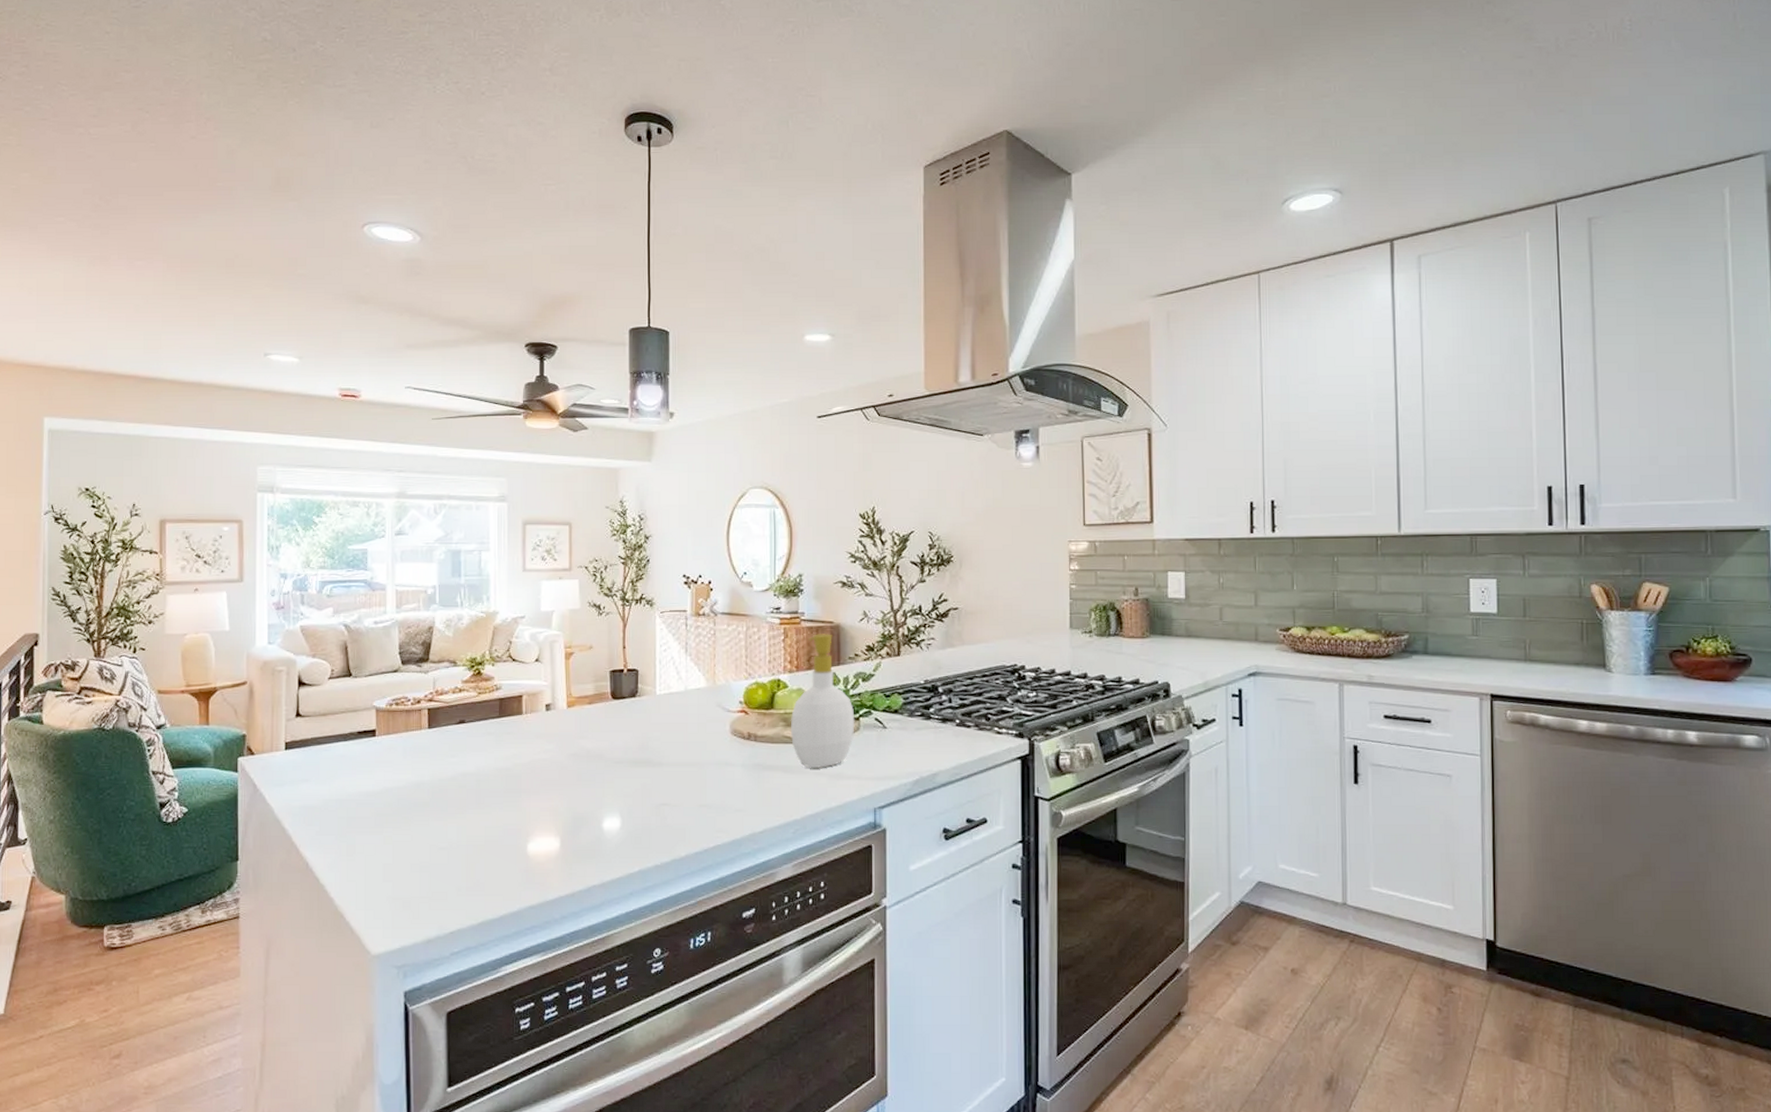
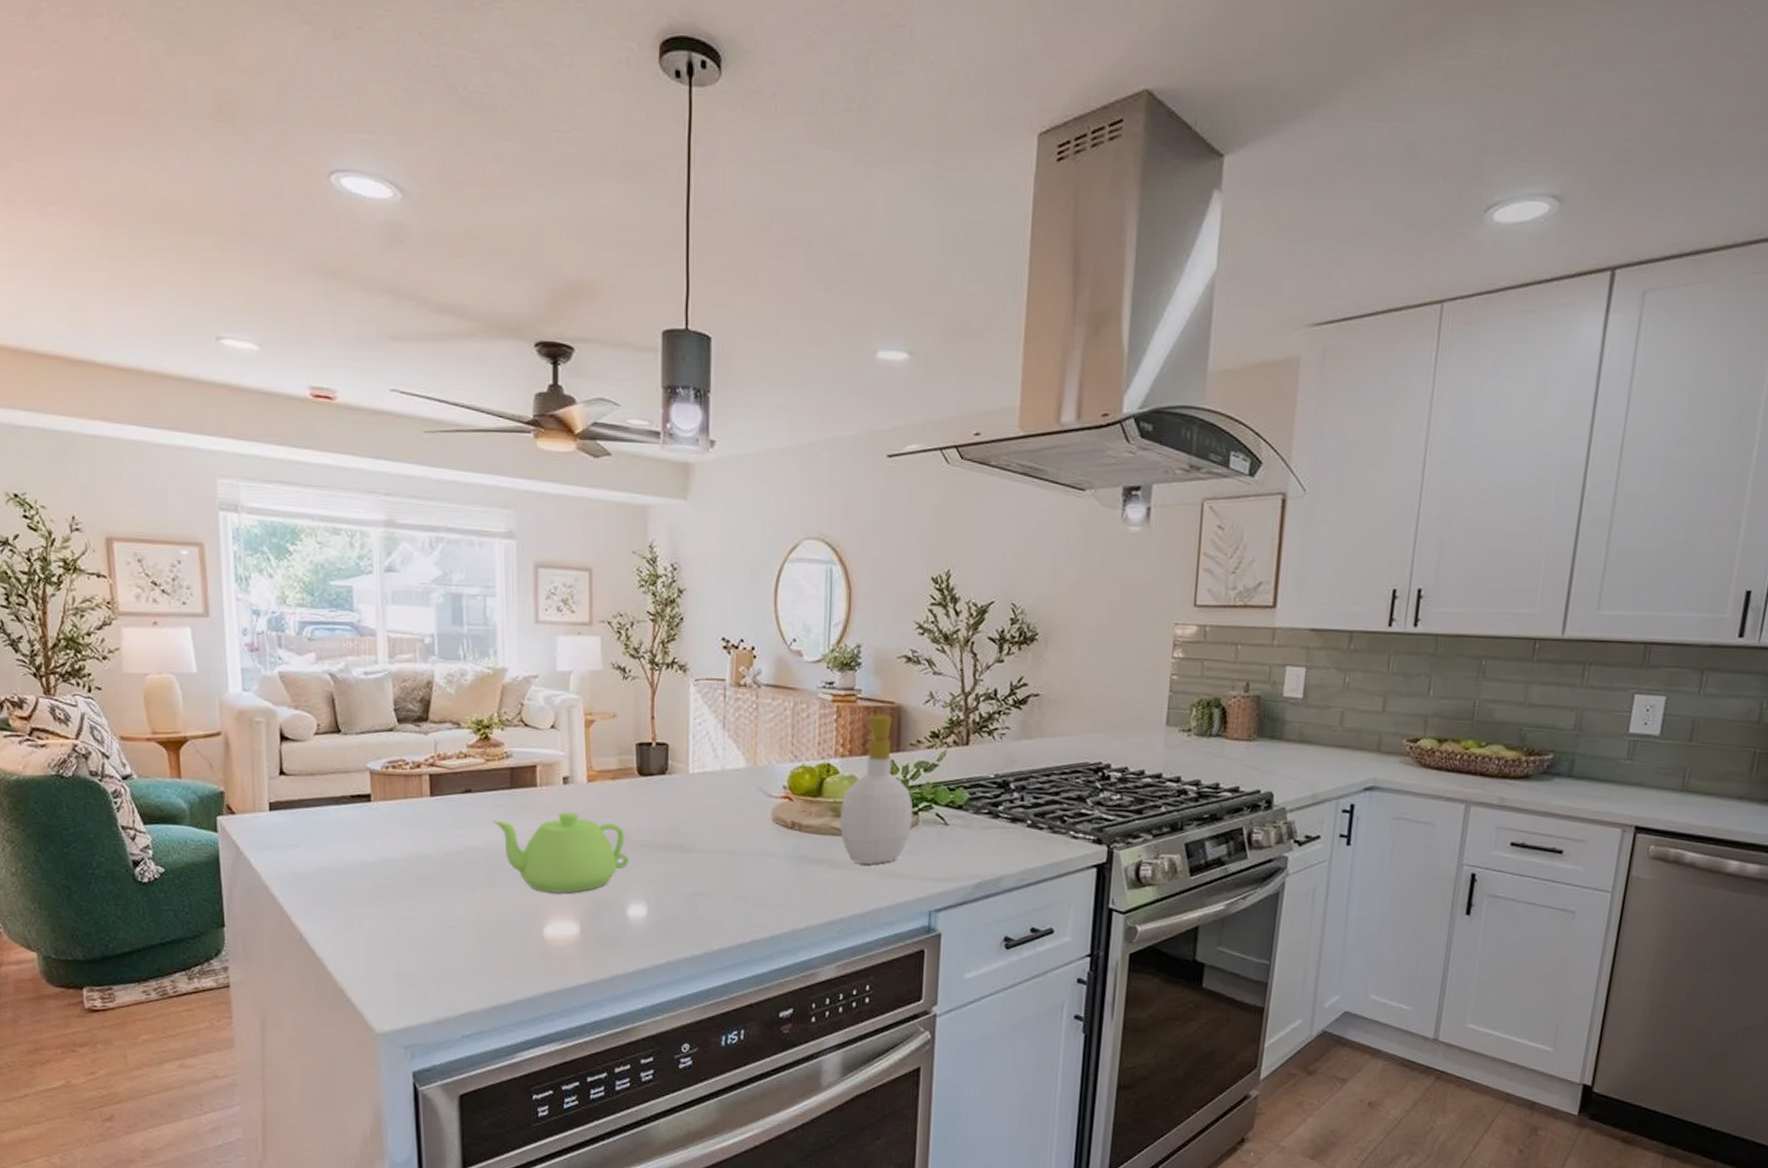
teapot: none [483,736,604,812] -> present [492,812,628,894]

